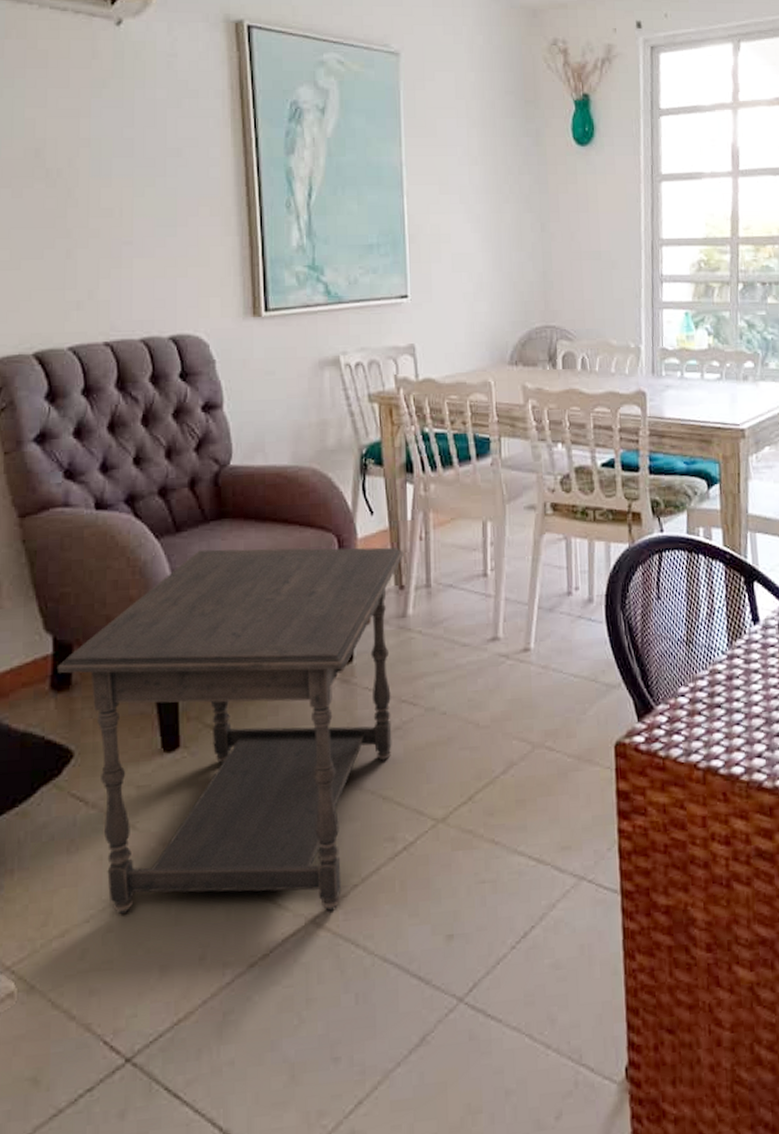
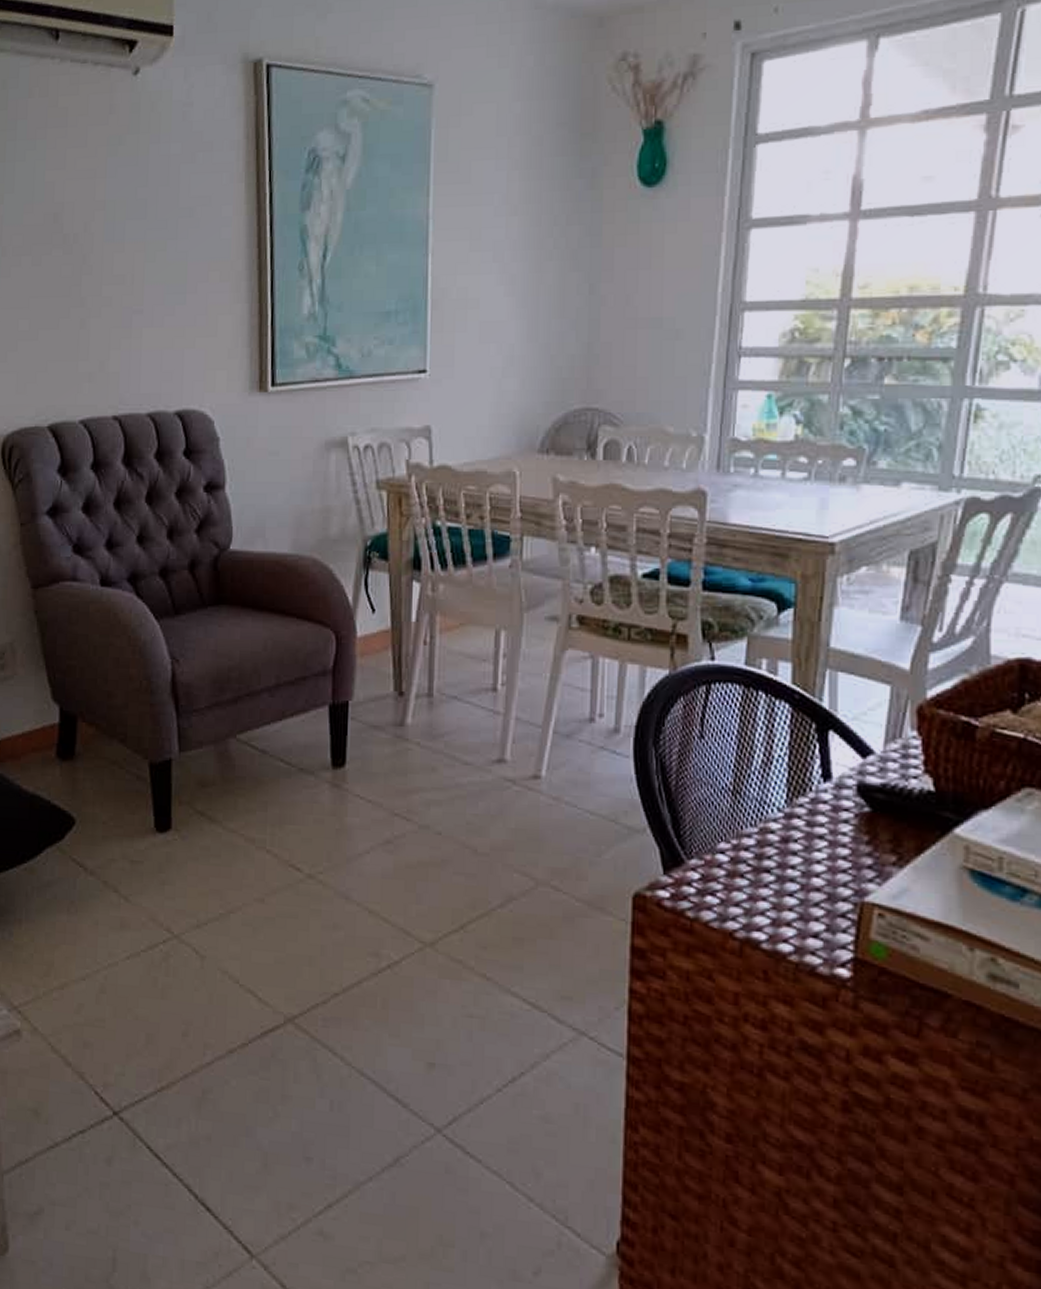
side table: present [56,547,403,915] -> none [62,635,405,1015]

